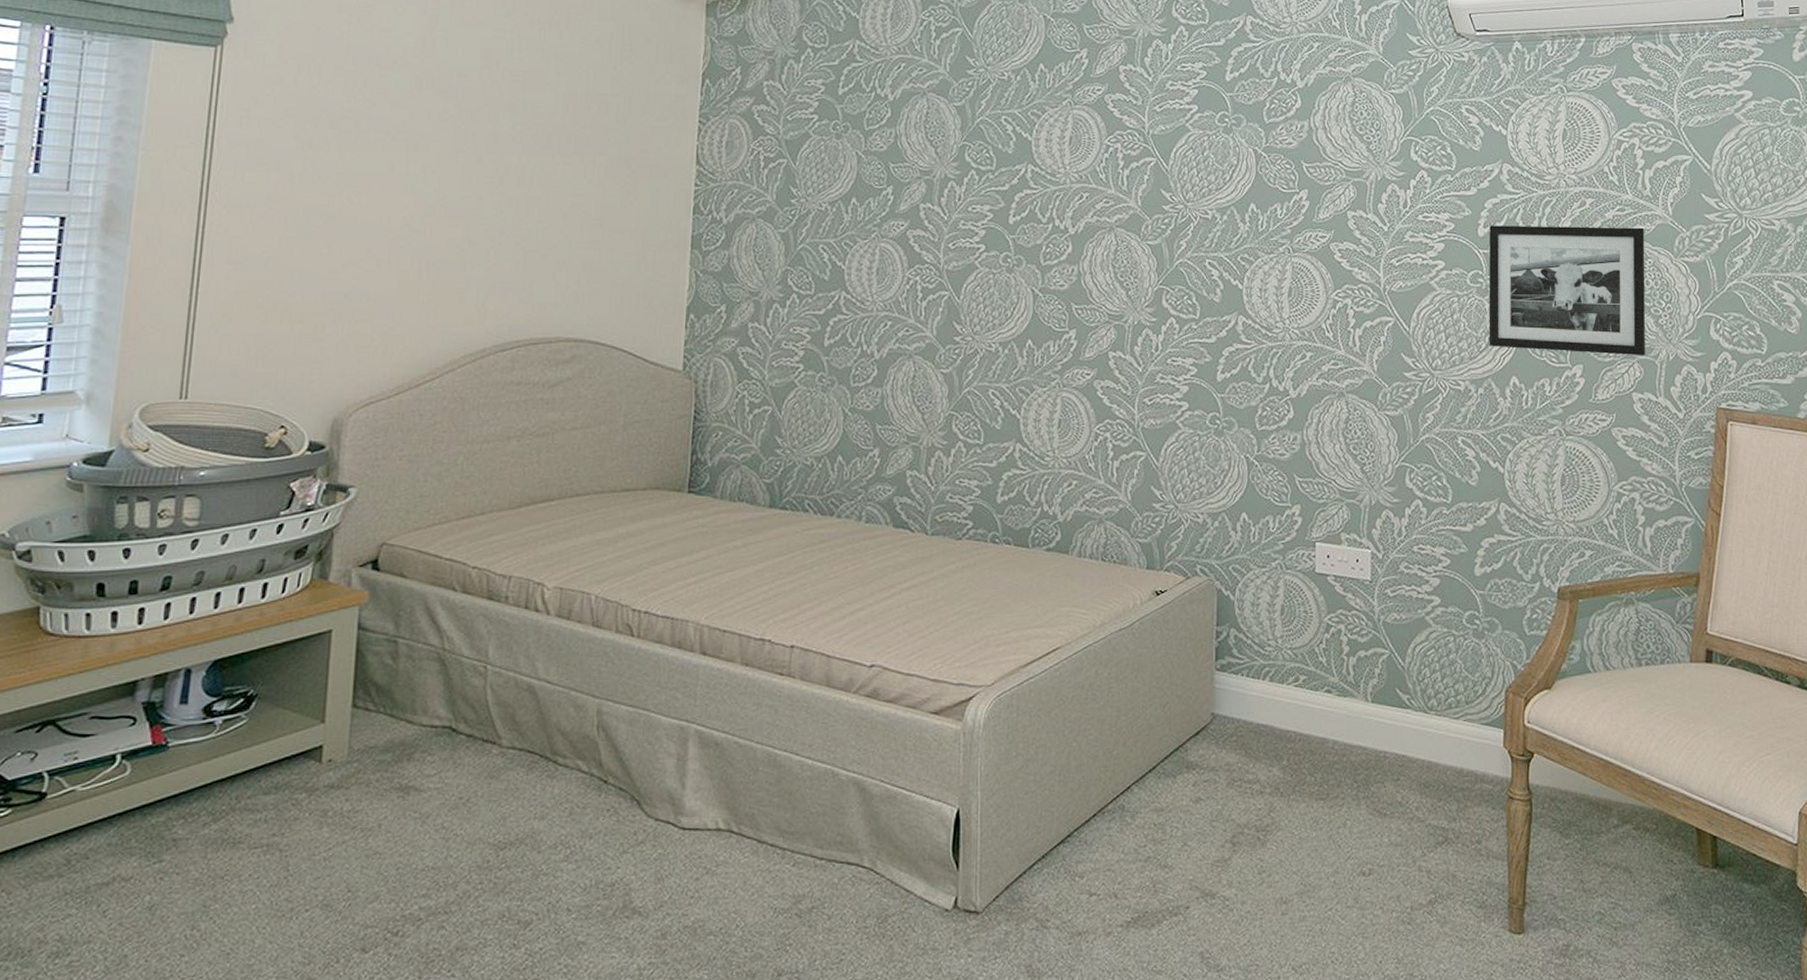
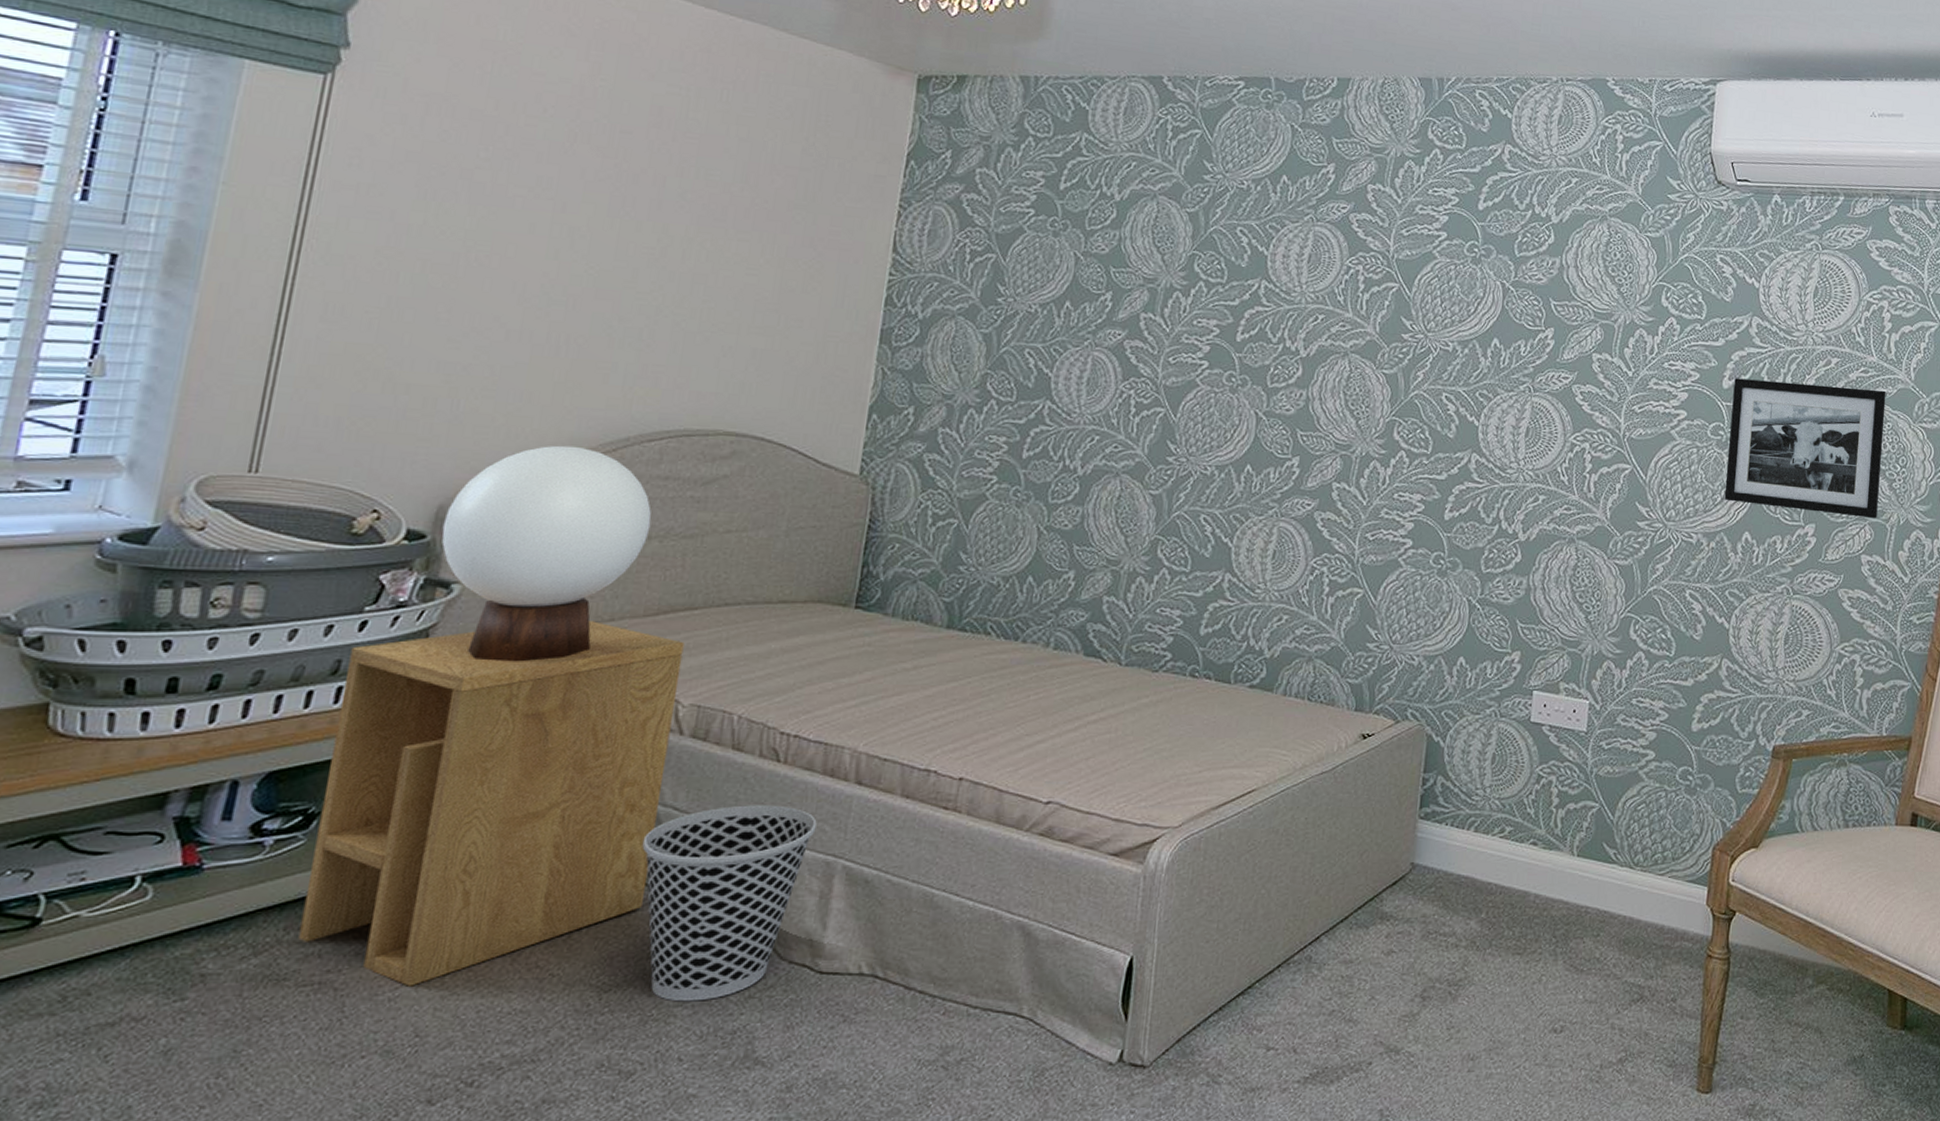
side table: none [248,515,545,847] -> present [298,621,685,987]
table lamp: none [337,359,509,555] -> present [441,445,652,662]
wastebasket: none [522,676,670,858] -> present [642,805,817,1002]

